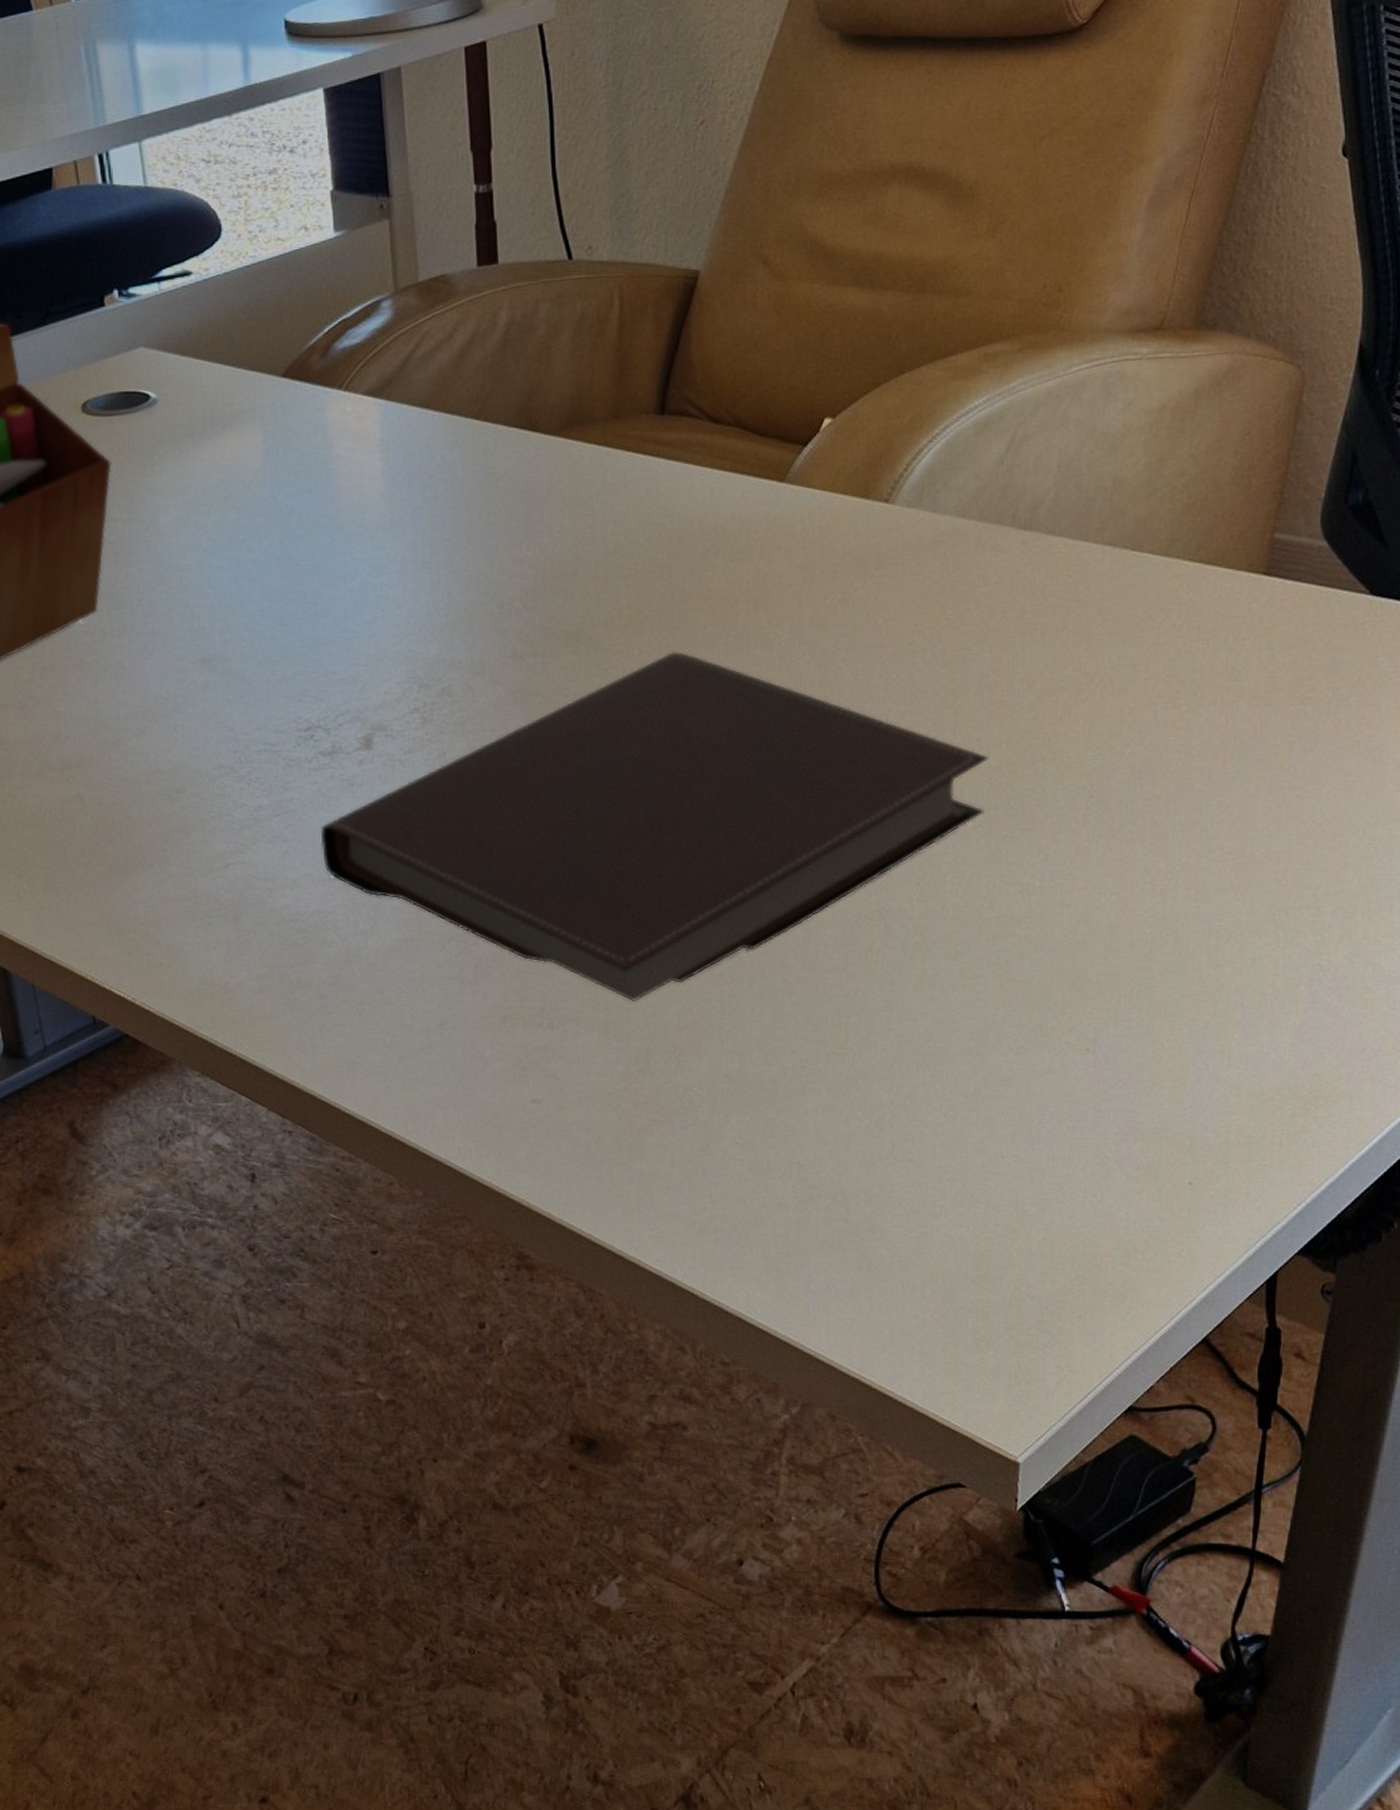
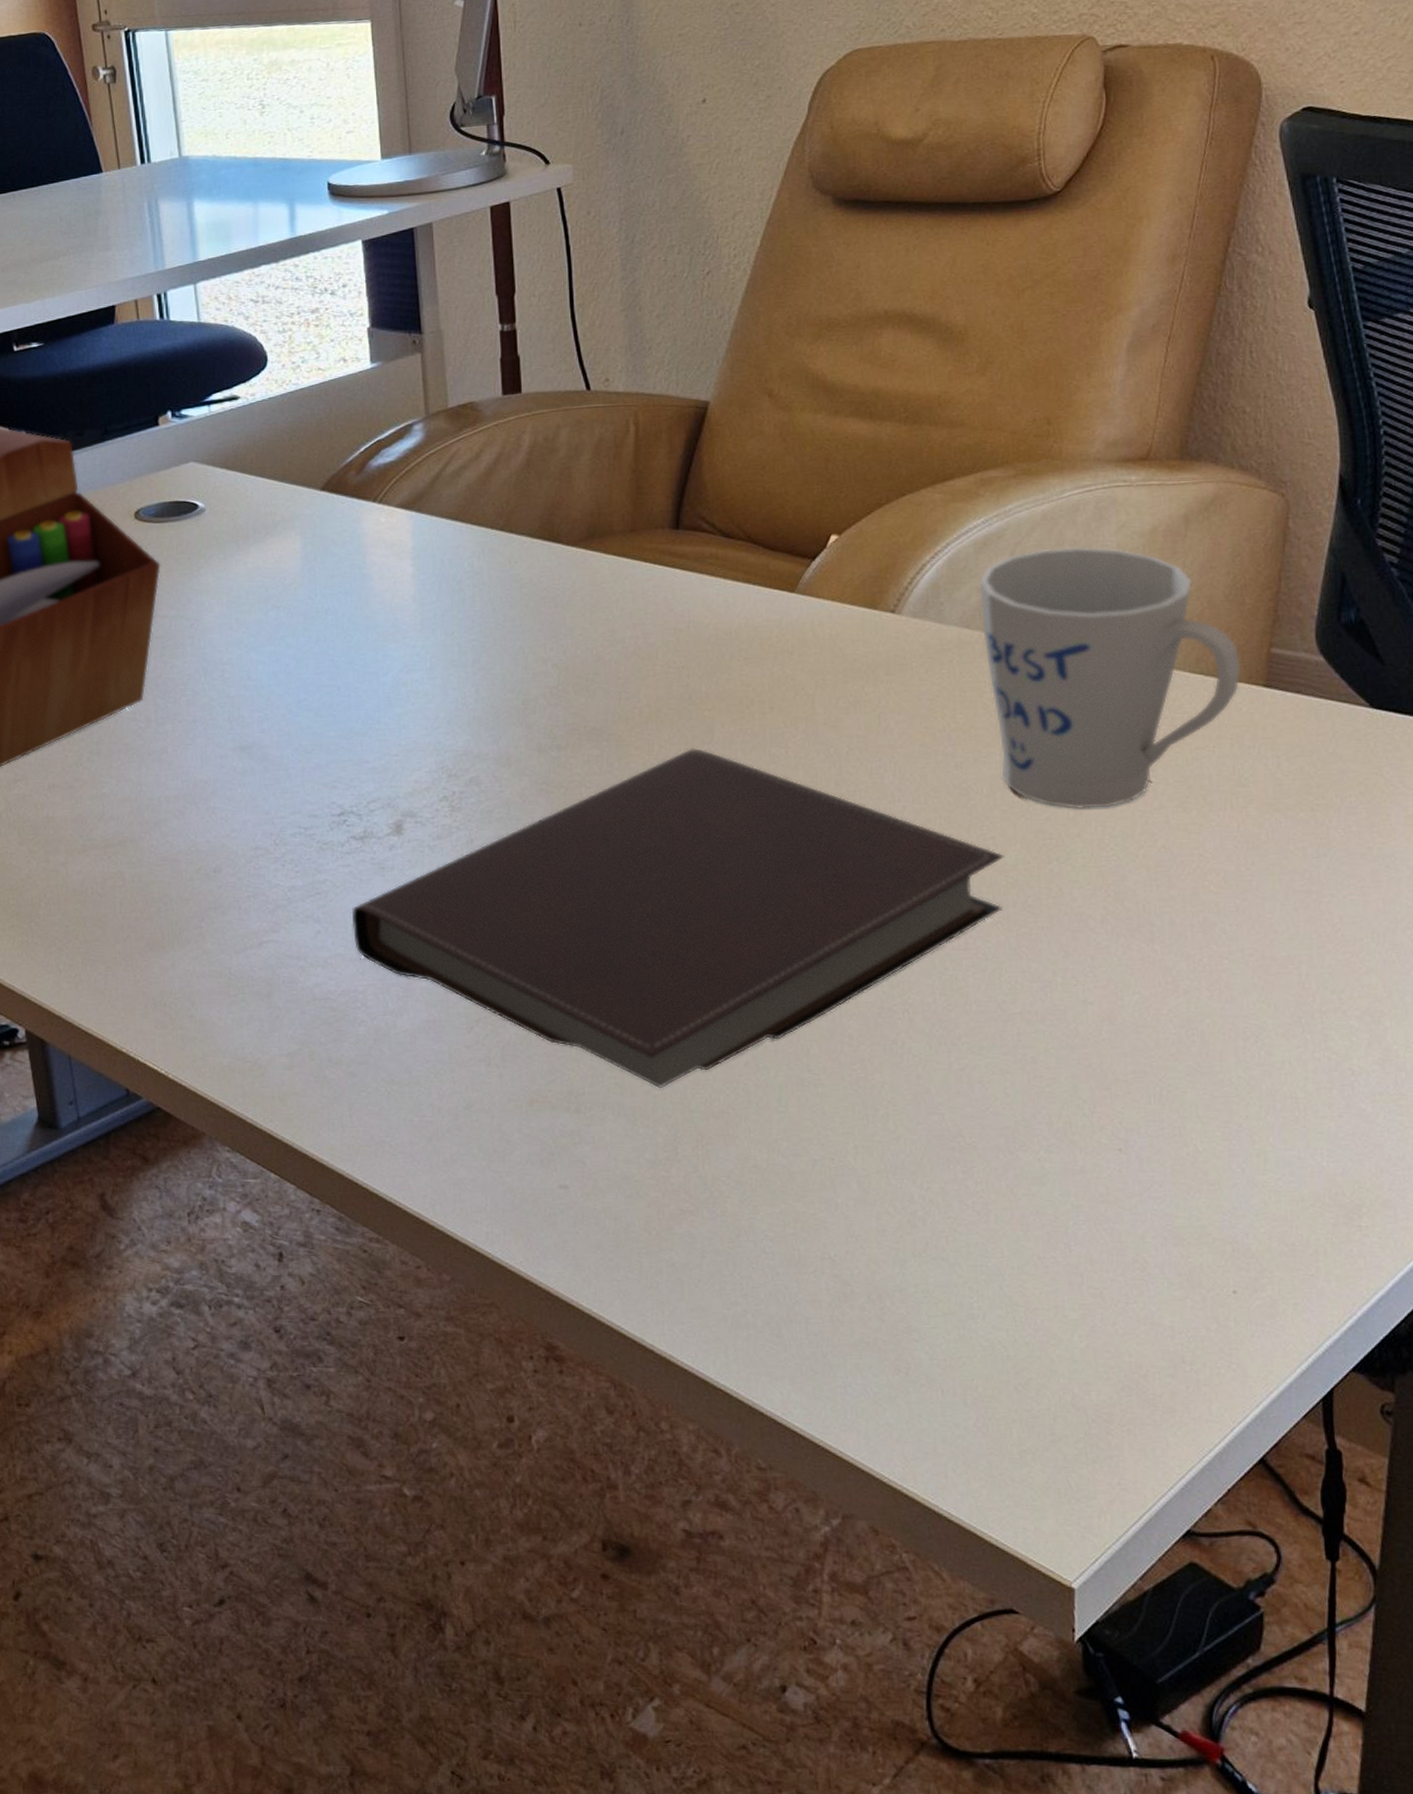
mug: none [977,427,1242,707] -> present [979,547,1241,809]

